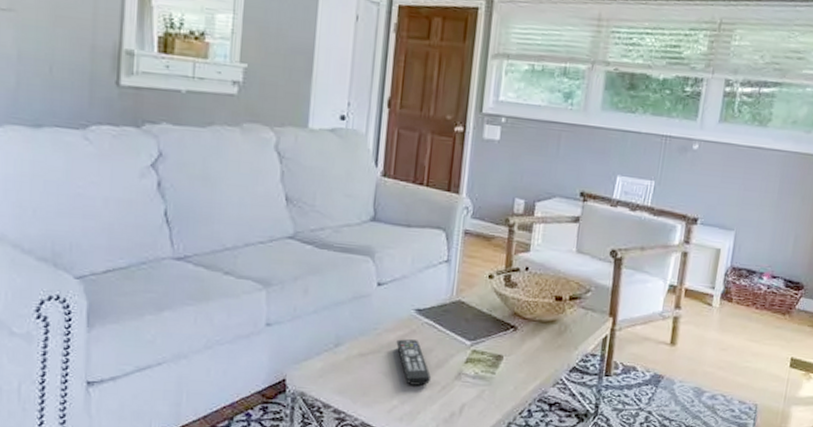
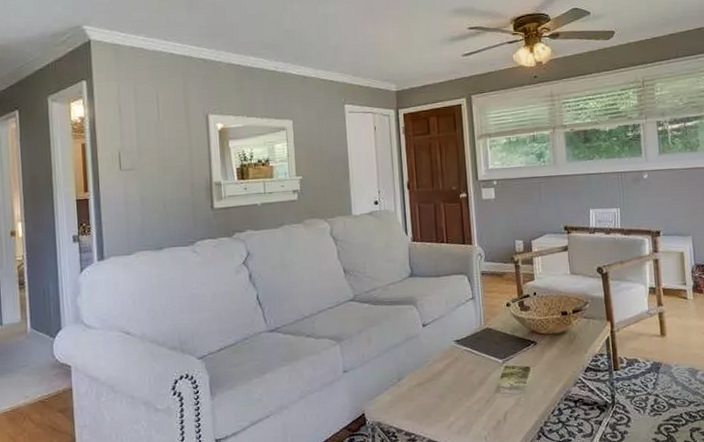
remote control: present [396,339,431,386] -> none [444,365,476,403]

